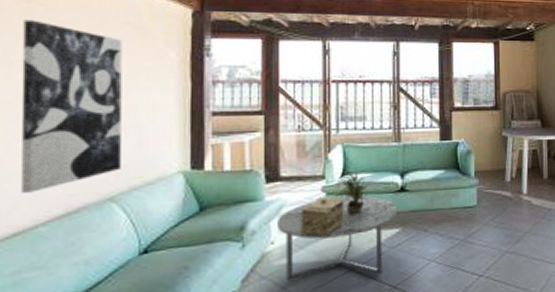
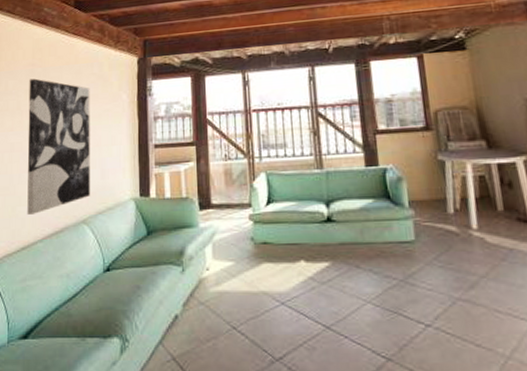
coffee table: present [277,196,398,281] -> none [211,225,326,313]
decorative box: present [300,196,346,237] -> none [231,224,272,267]
potted plant: present [335,171,371,214] -> none [261,199,297,244]

